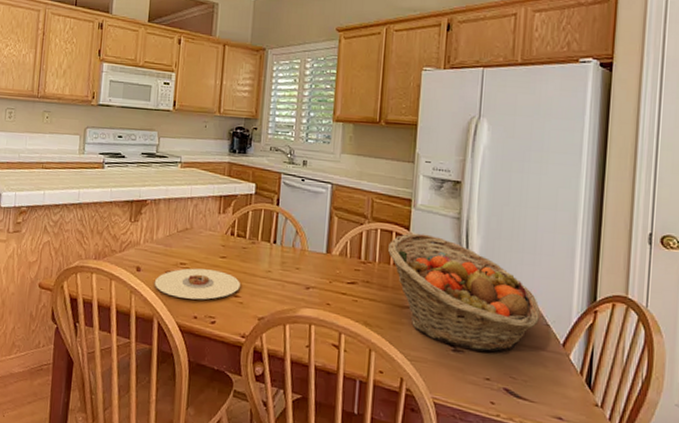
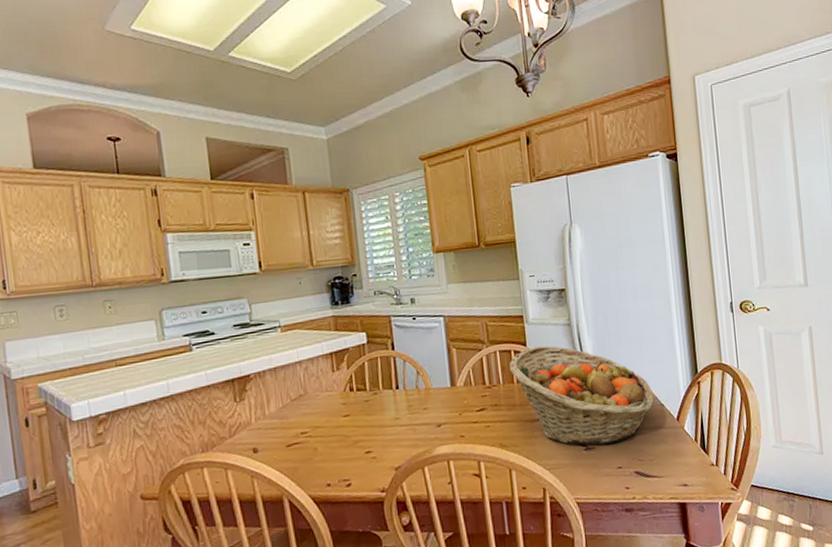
plate: present [154,268,240,300] -> none [276,430,370,470]

